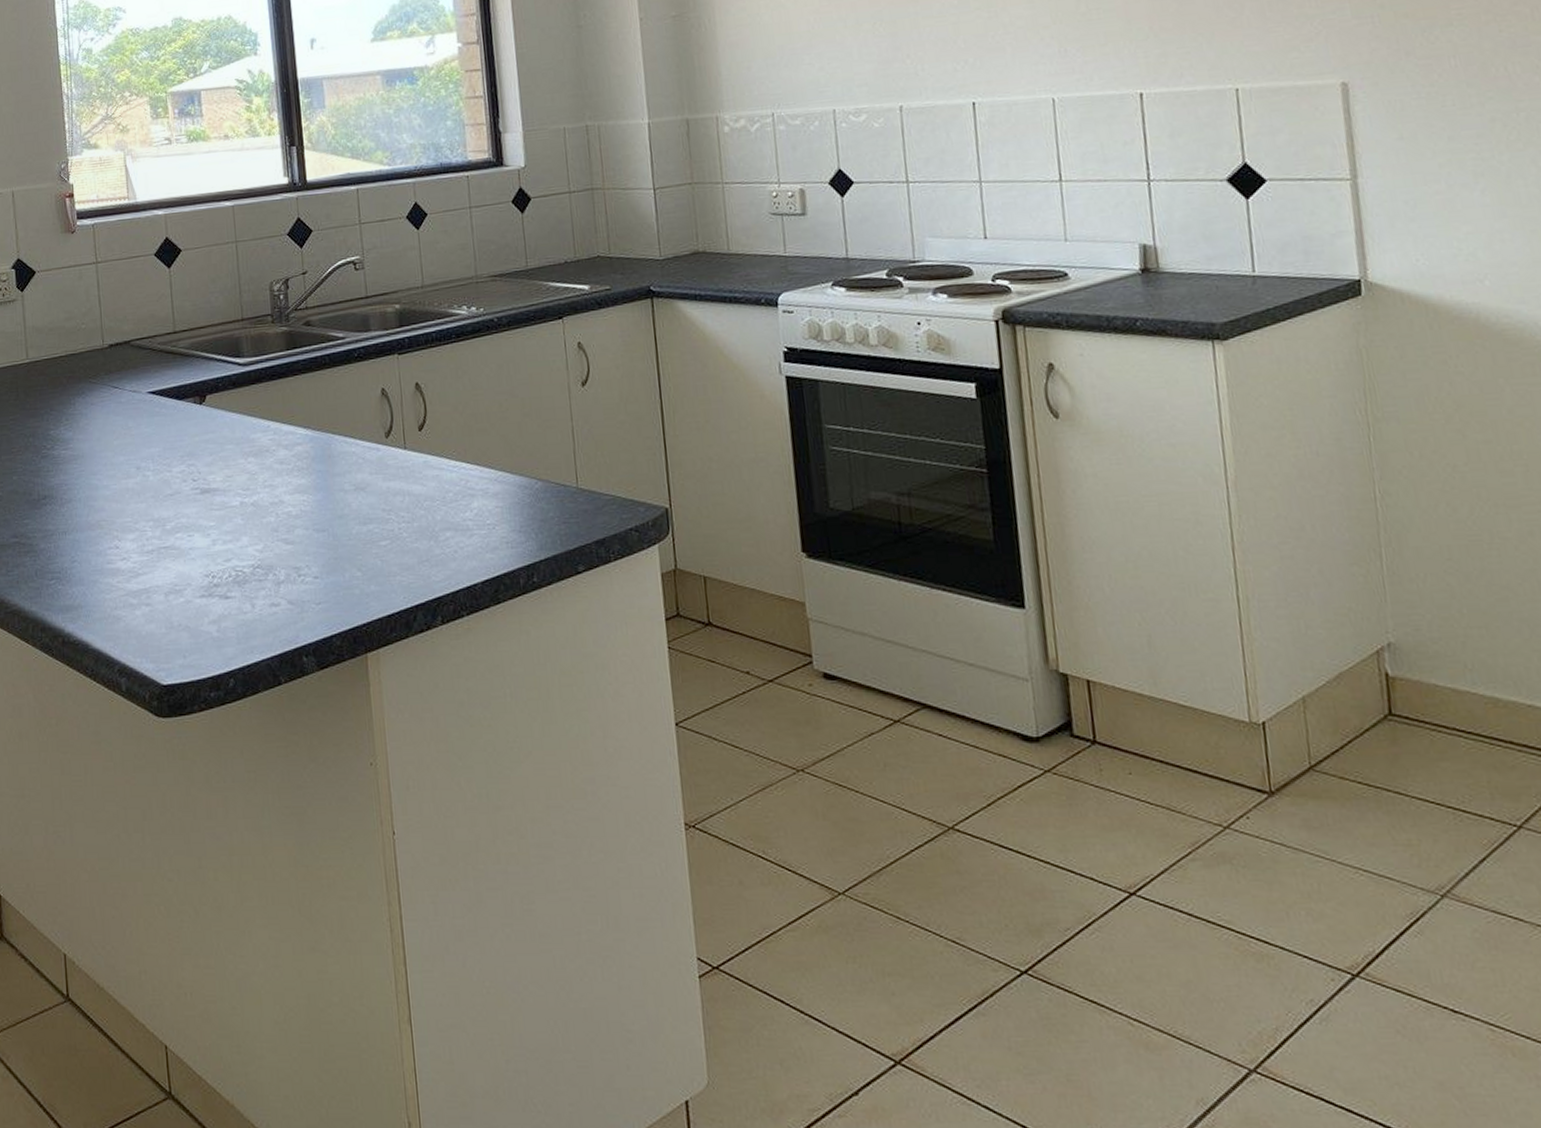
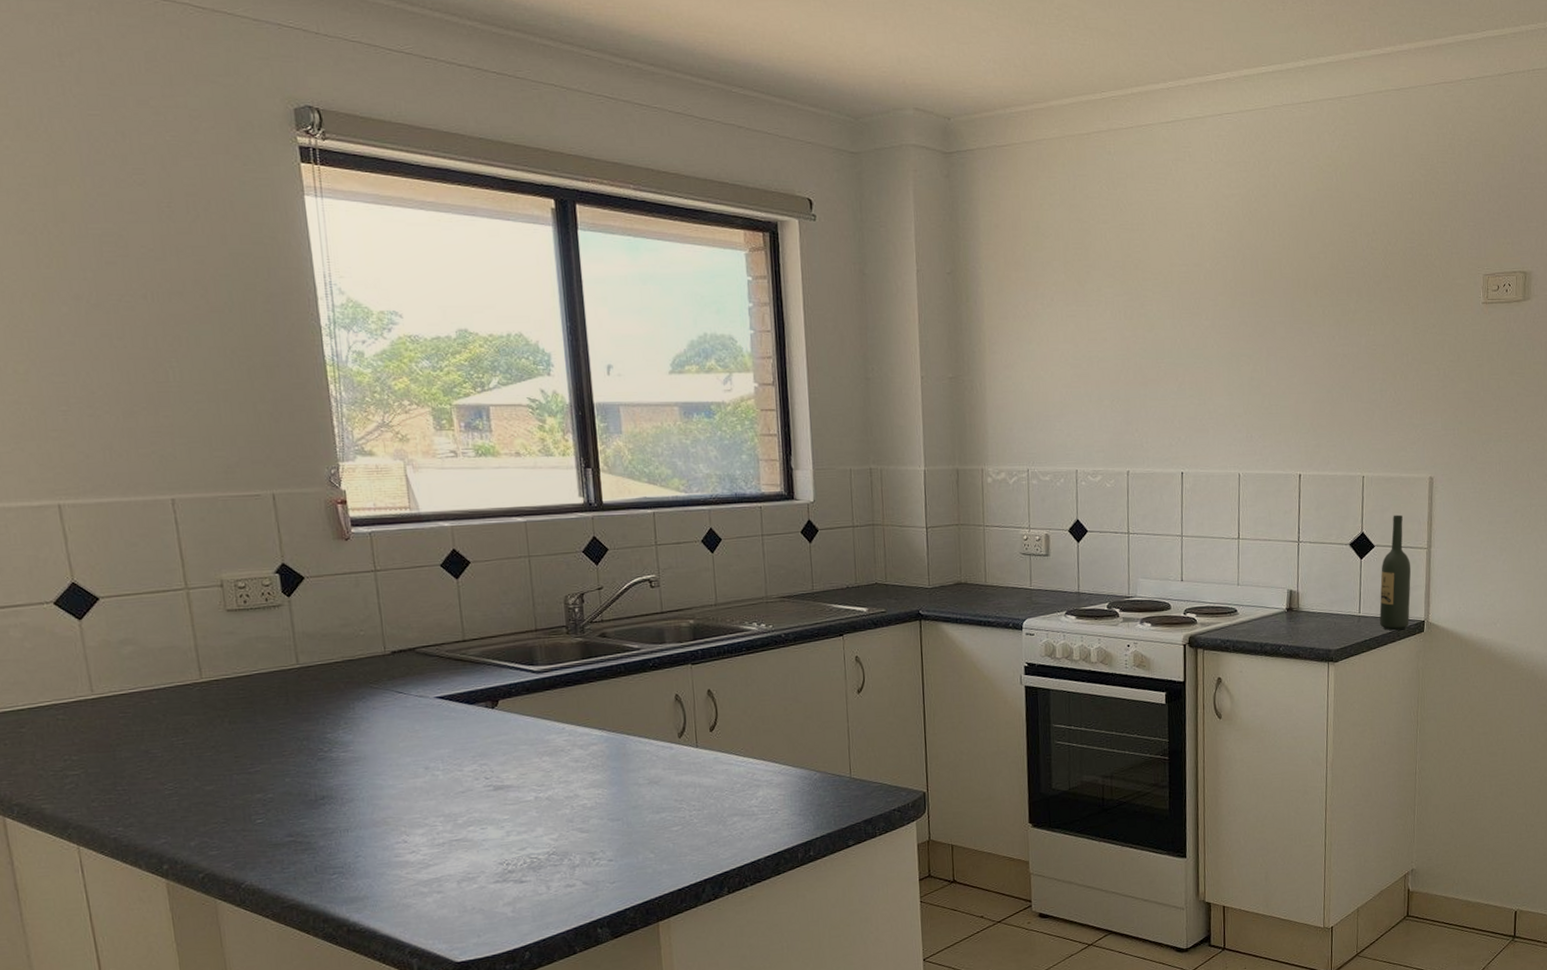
wine bottle: none [1280,136,1336,295] -> present [1379,514,1411,631]

